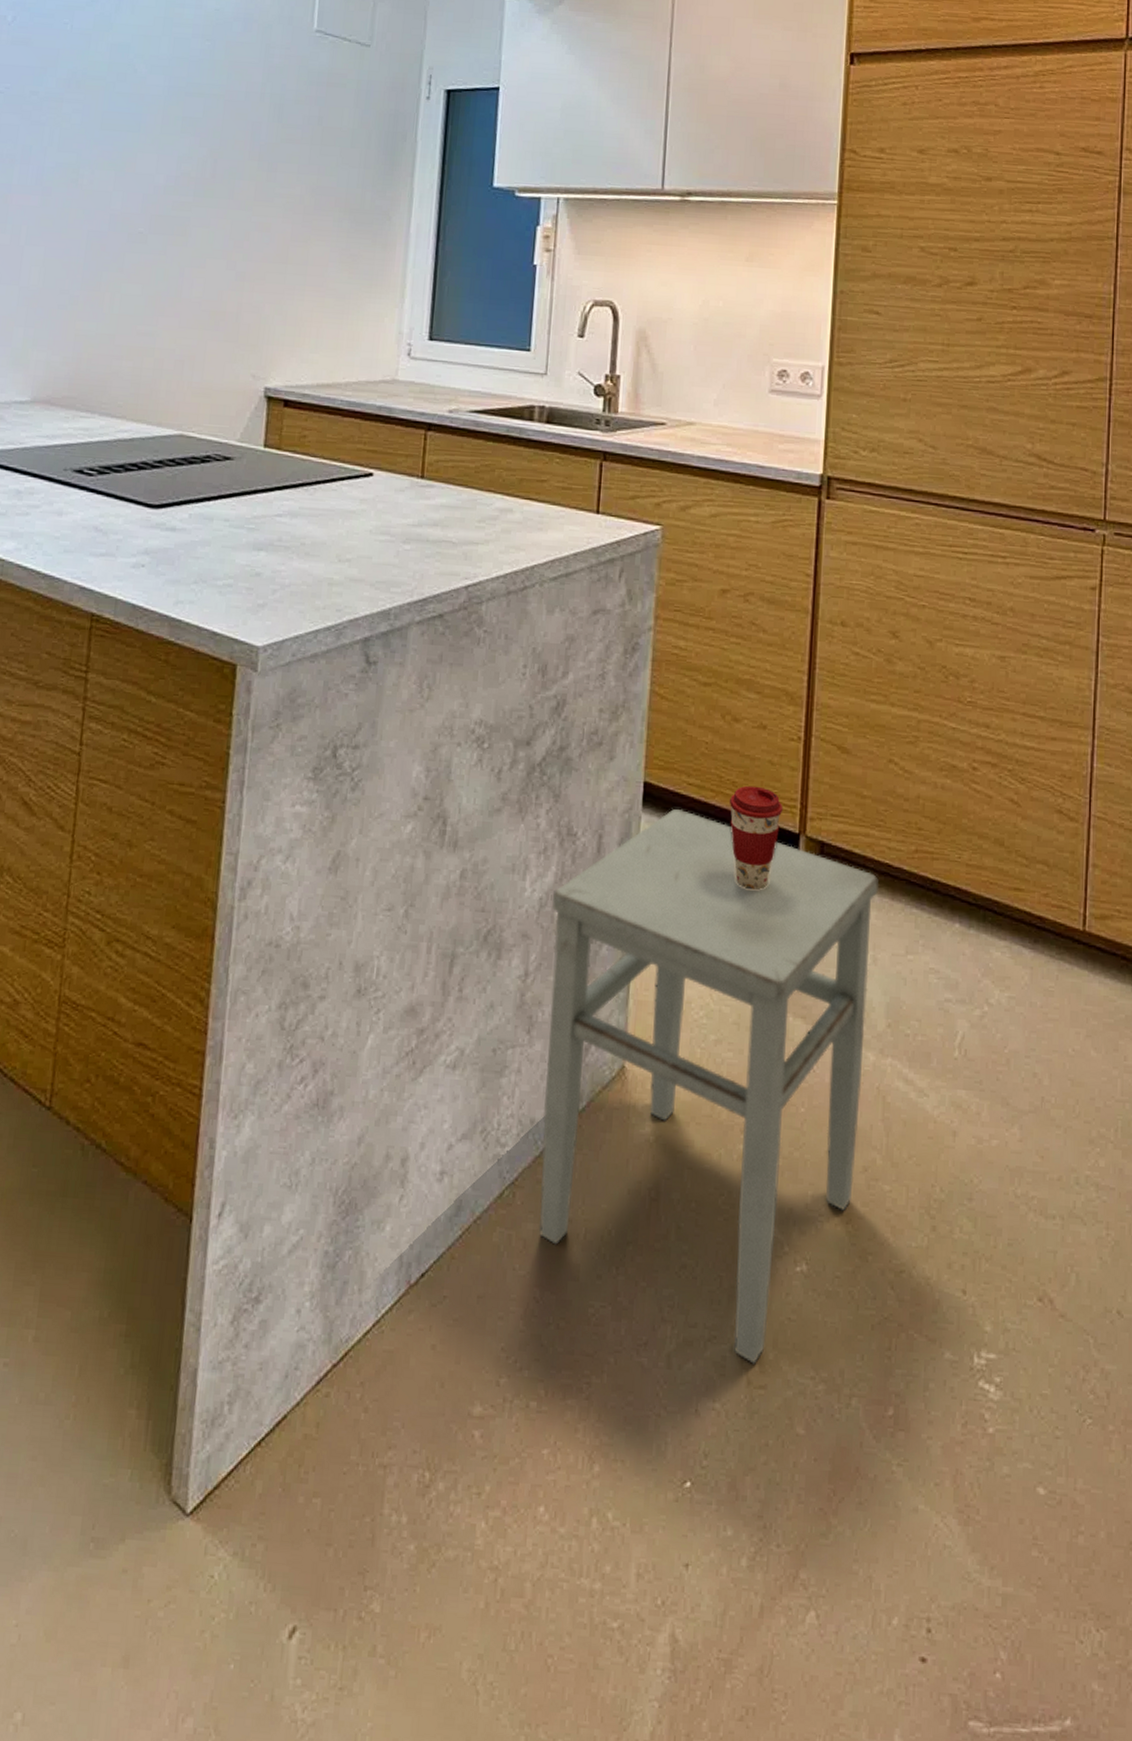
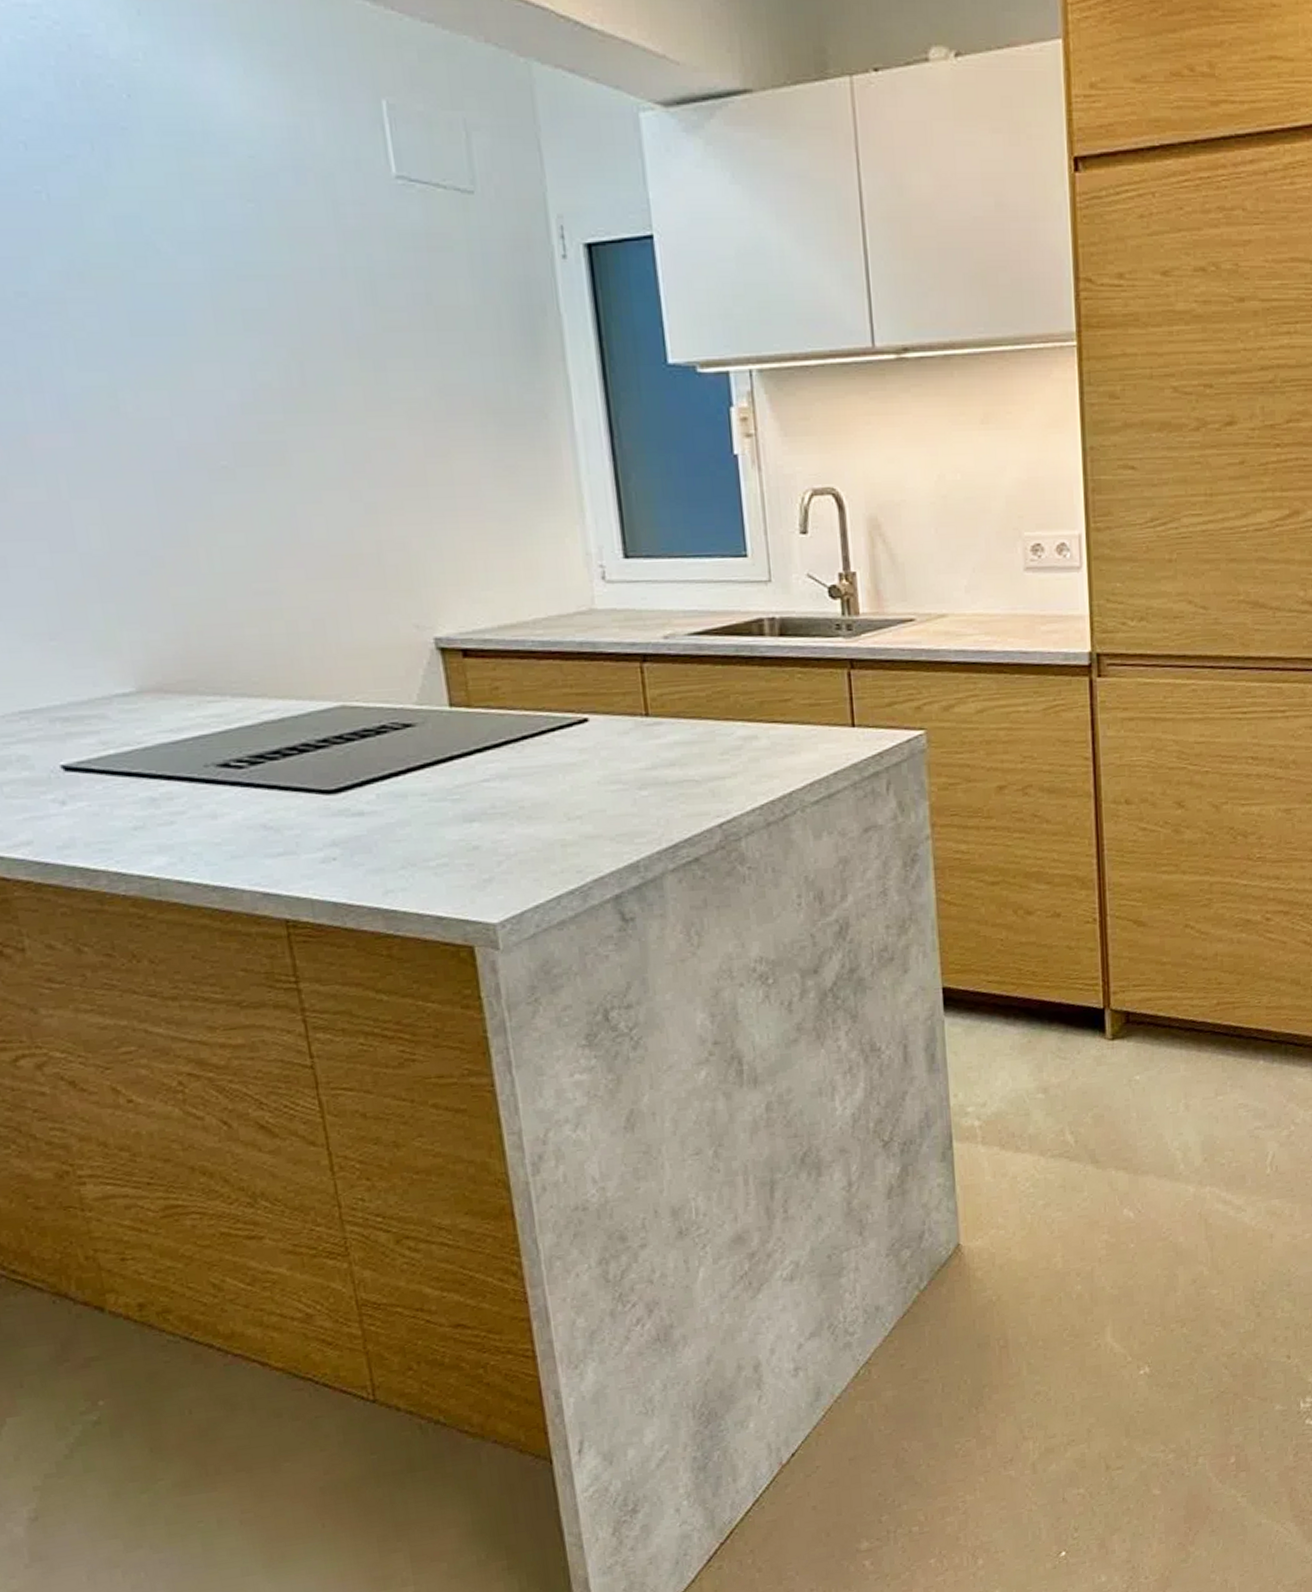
stool: present [539,809,879,1364] -> none [865,1007,1185,1453]
coffee cup: present [729,785,783,891] -> none [1031,972,1086,1068]

